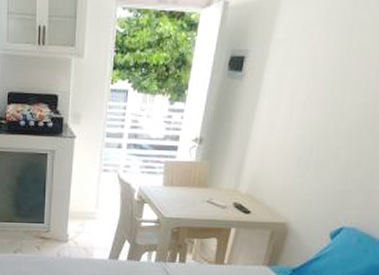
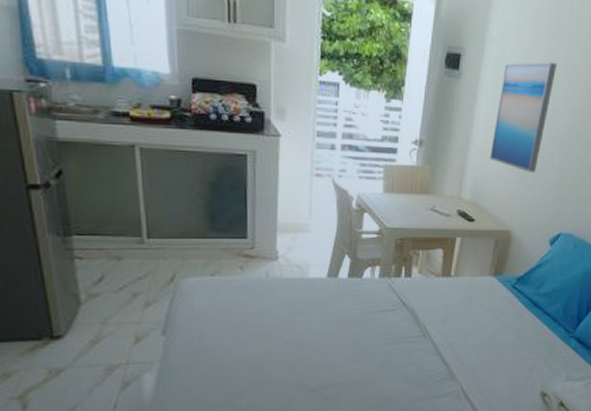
wall art: none [269,57,349,167] -> present [490,62,558,173]

